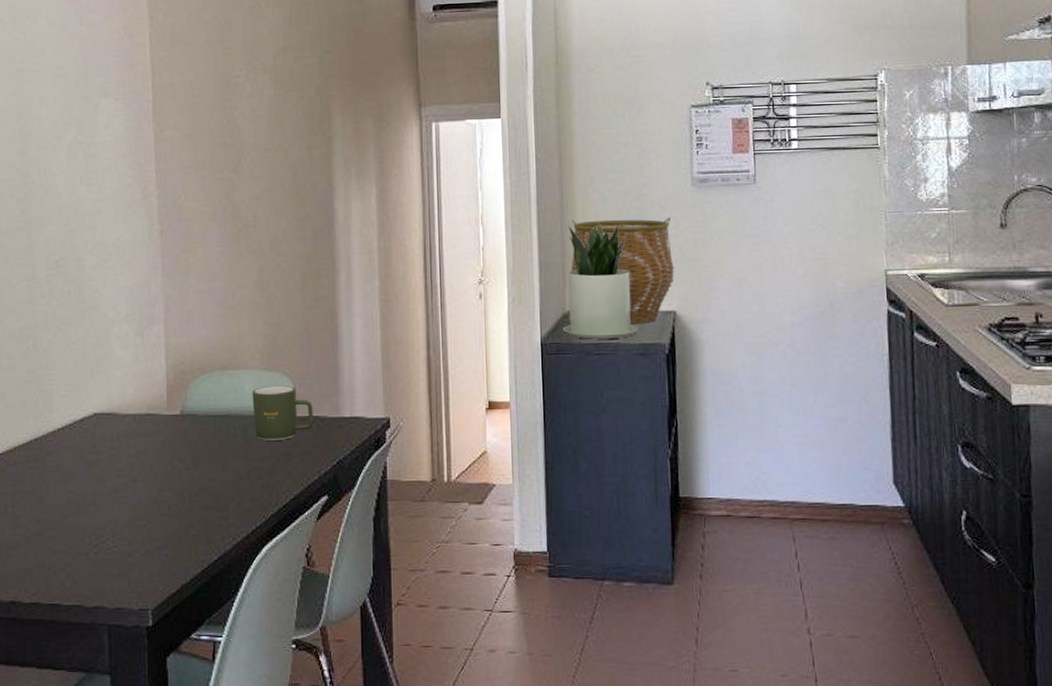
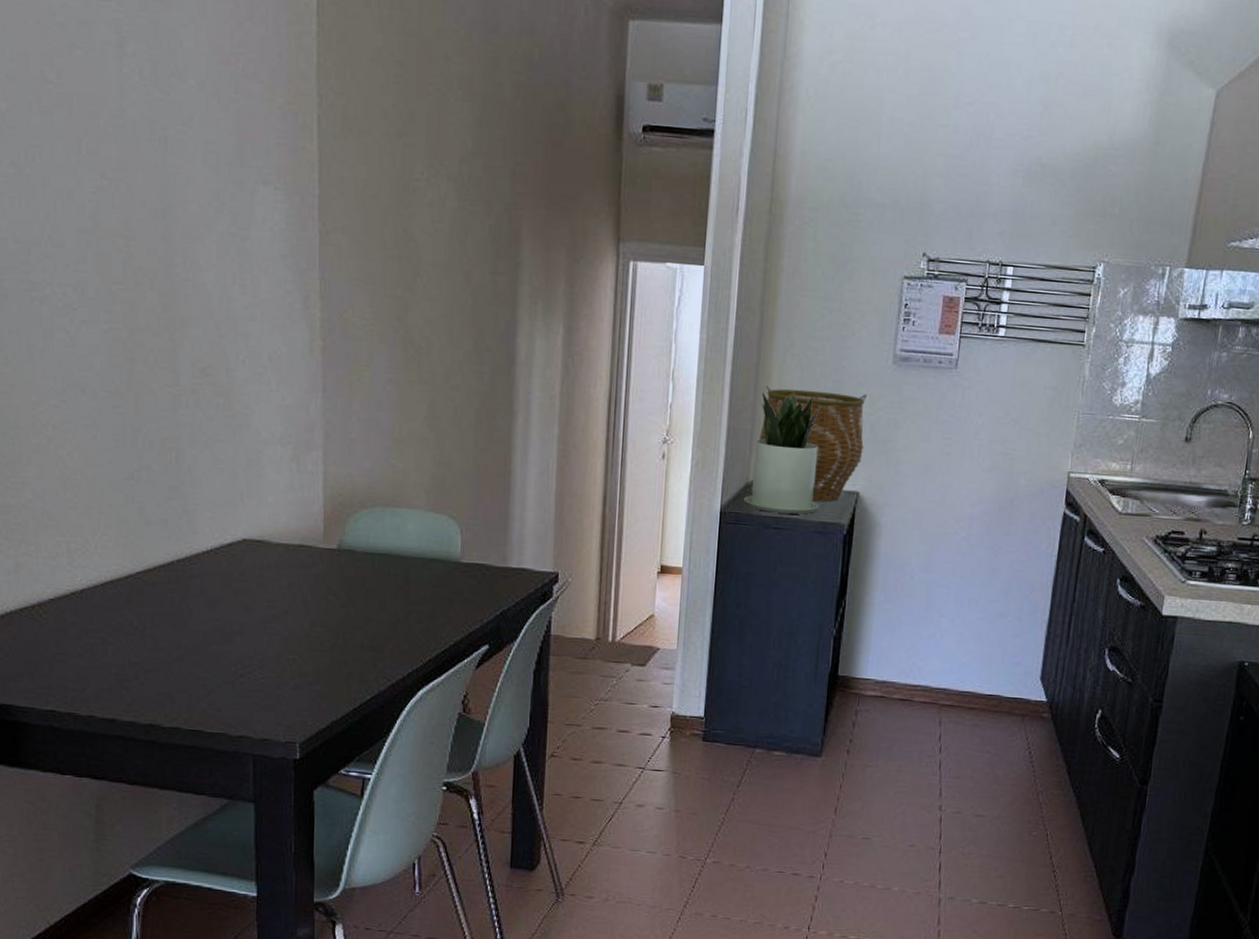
mug: present [252,385,313,442] -> none [415,528,479,586]

